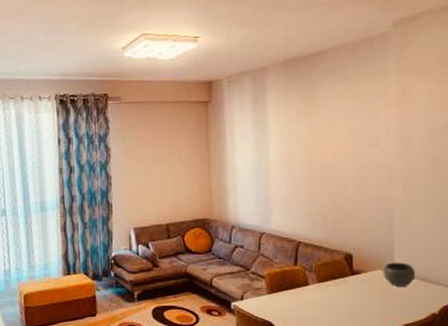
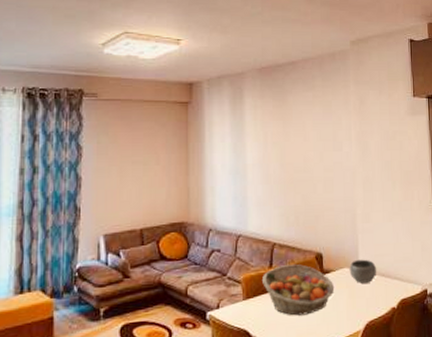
fruit basket: none [287,263,366,313] -> present [262,263,335,316]

